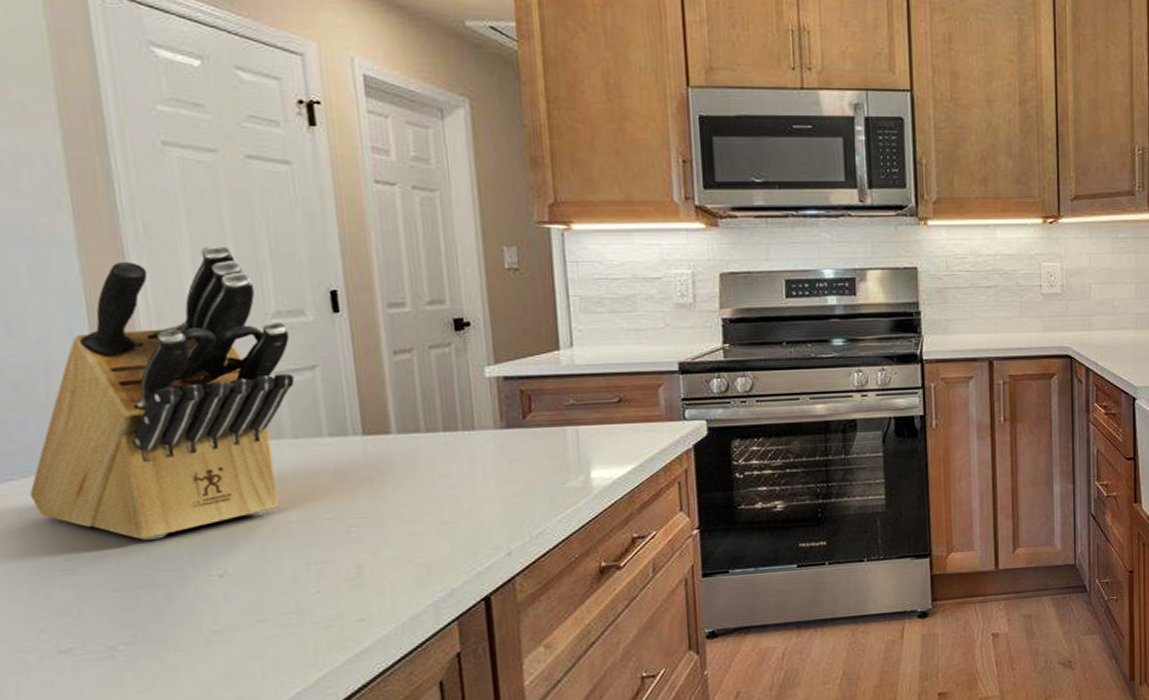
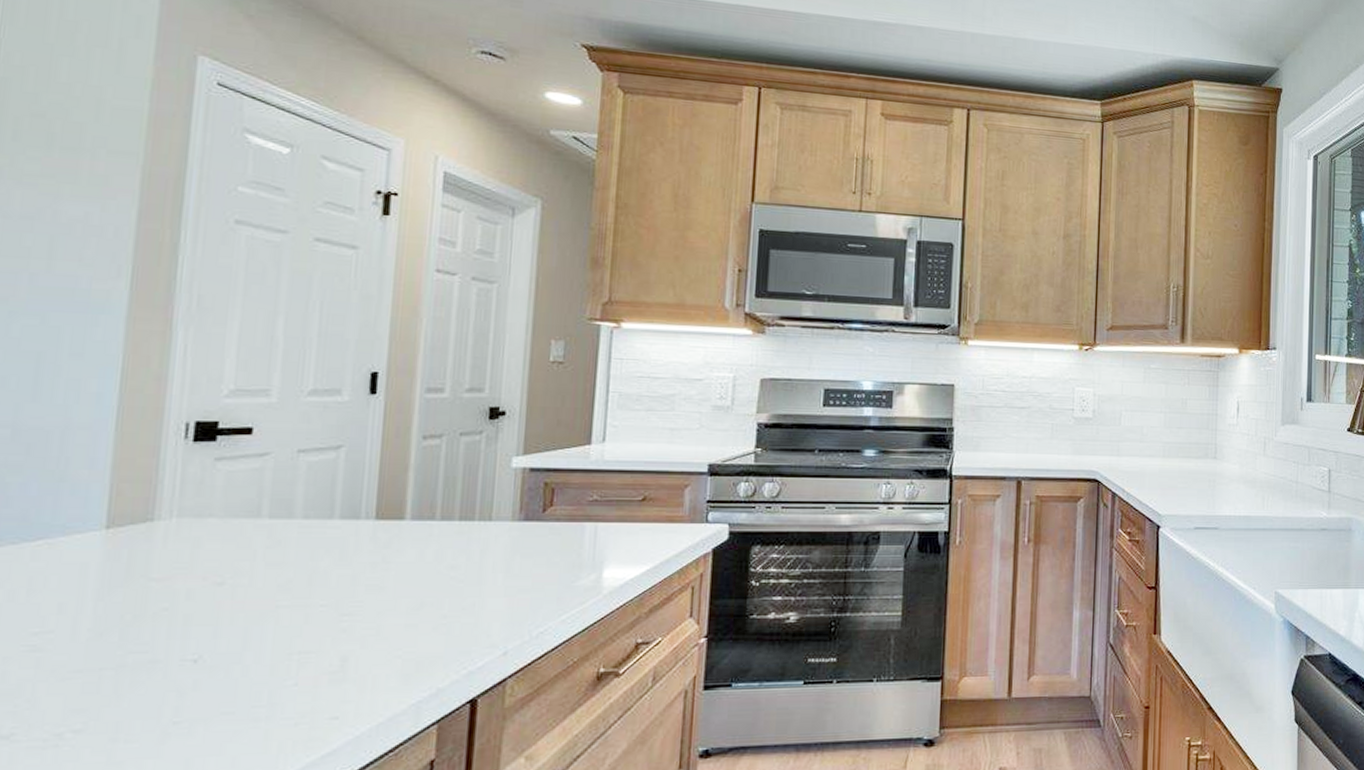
knife block: present [29,245,295,540] -> none [12,321,321,618]

